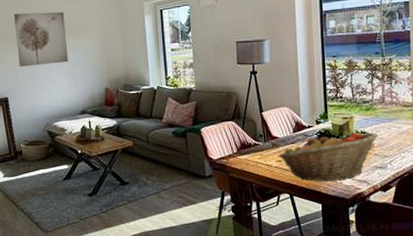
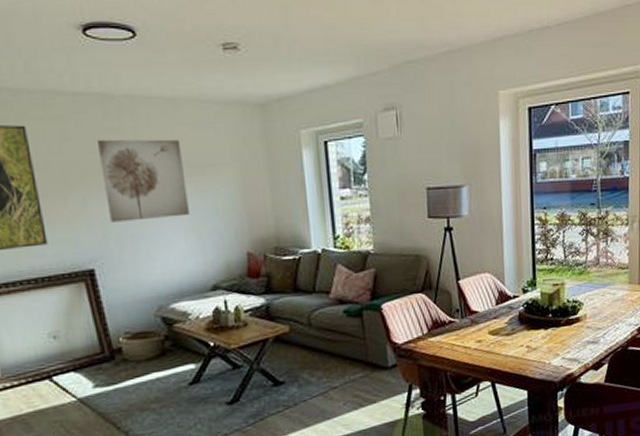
fruit basket: present [278,132,378,182] -> none [478,300,591,364]

